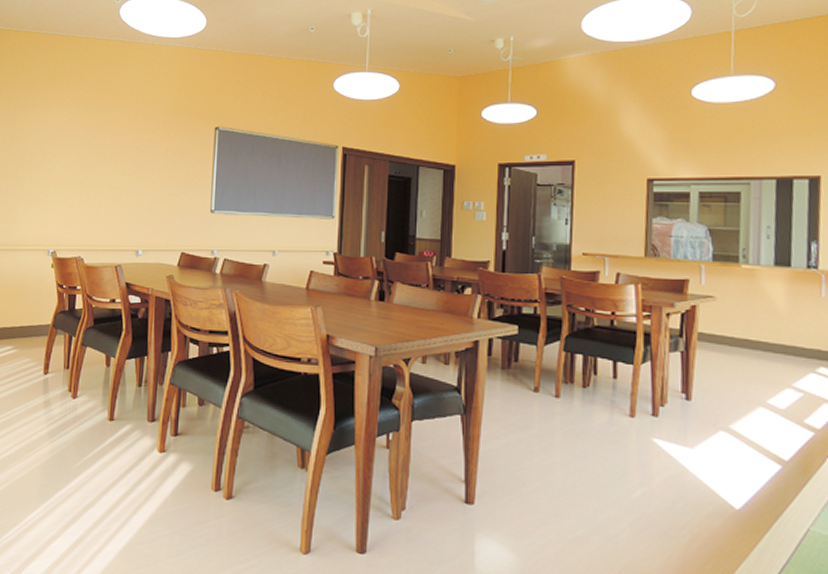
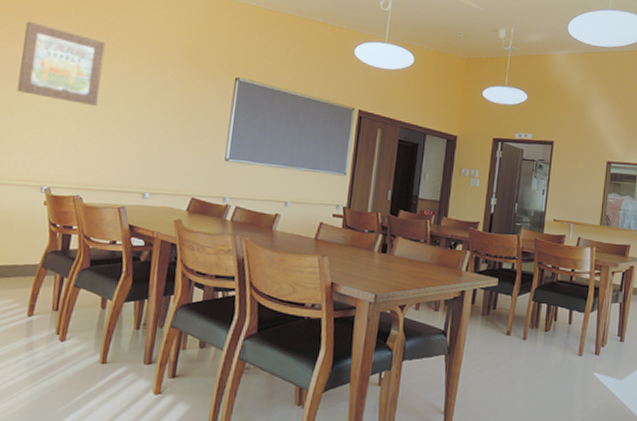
wall art: none [23,95,95,170] -> present [17,21,106,107]

